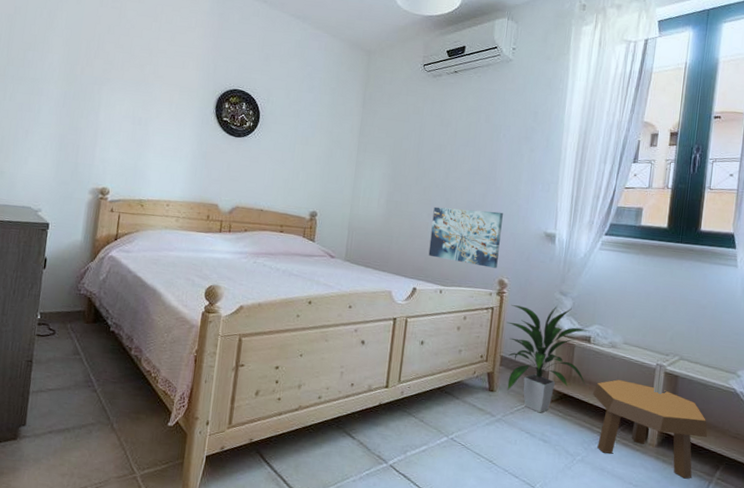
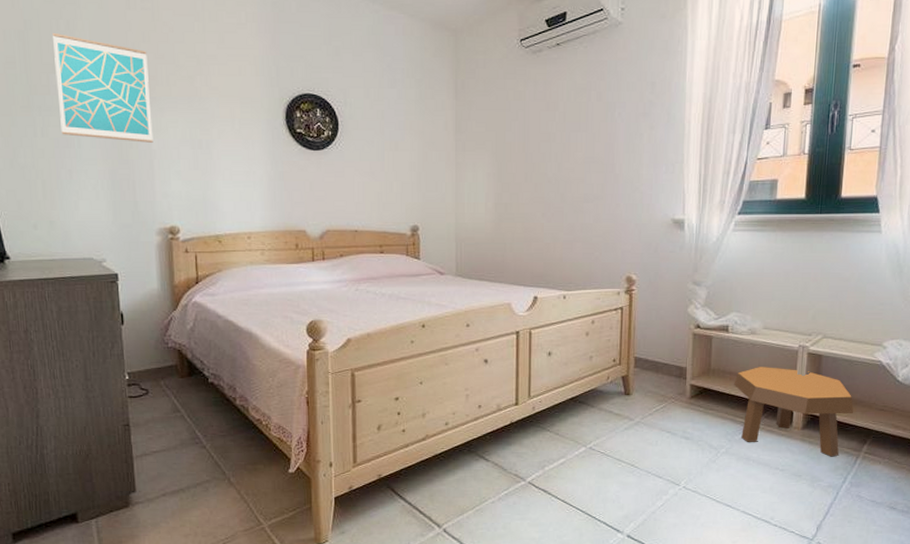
wall art: none [26,19,110,116] -> present [53,33,153,143]
wall art: present [428,206,503,268] -> none [547,202,625,265]
indoor plant: present [506,305,590,413] -> none [638,296,727,411]

